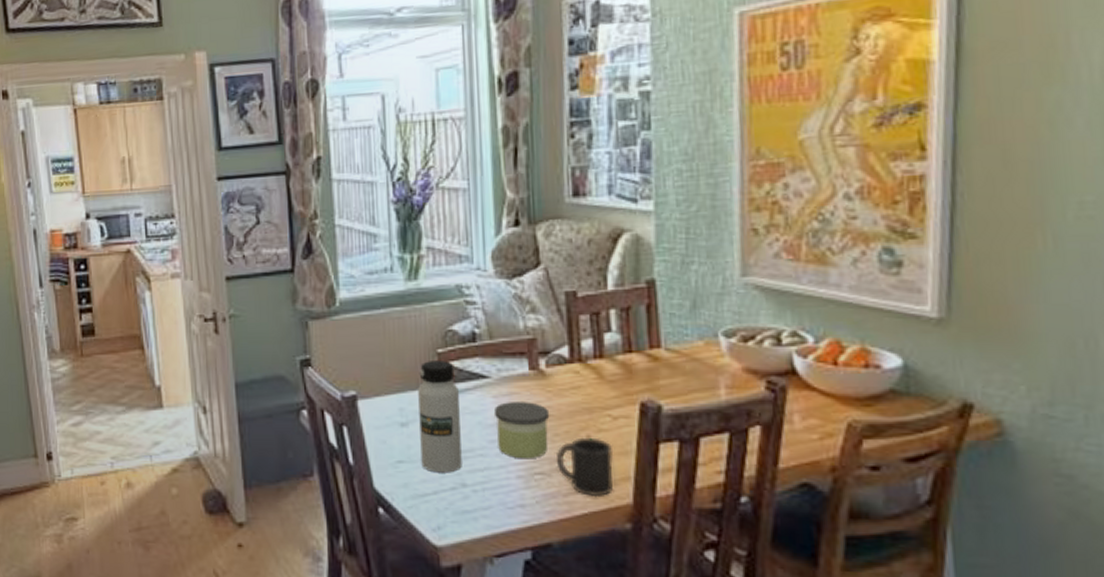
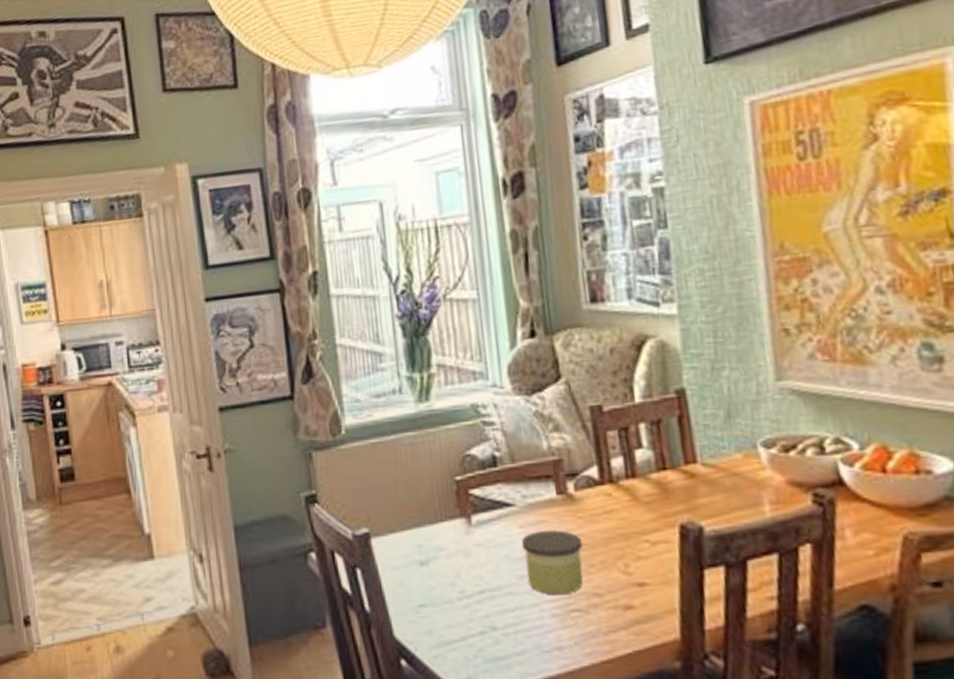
water bottle: present [418,361,462,473] -> none [436,489,491,616]
mug: present [555,437,614,498] -> none [592,566,657,634]

